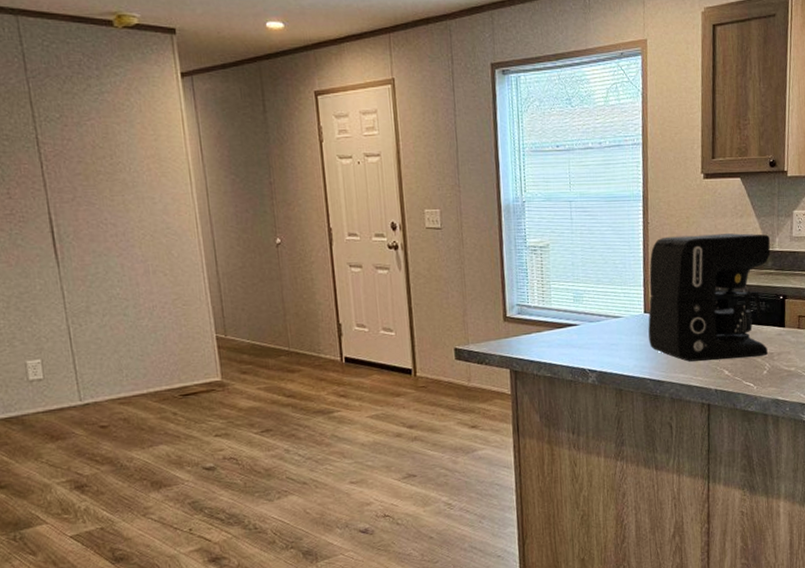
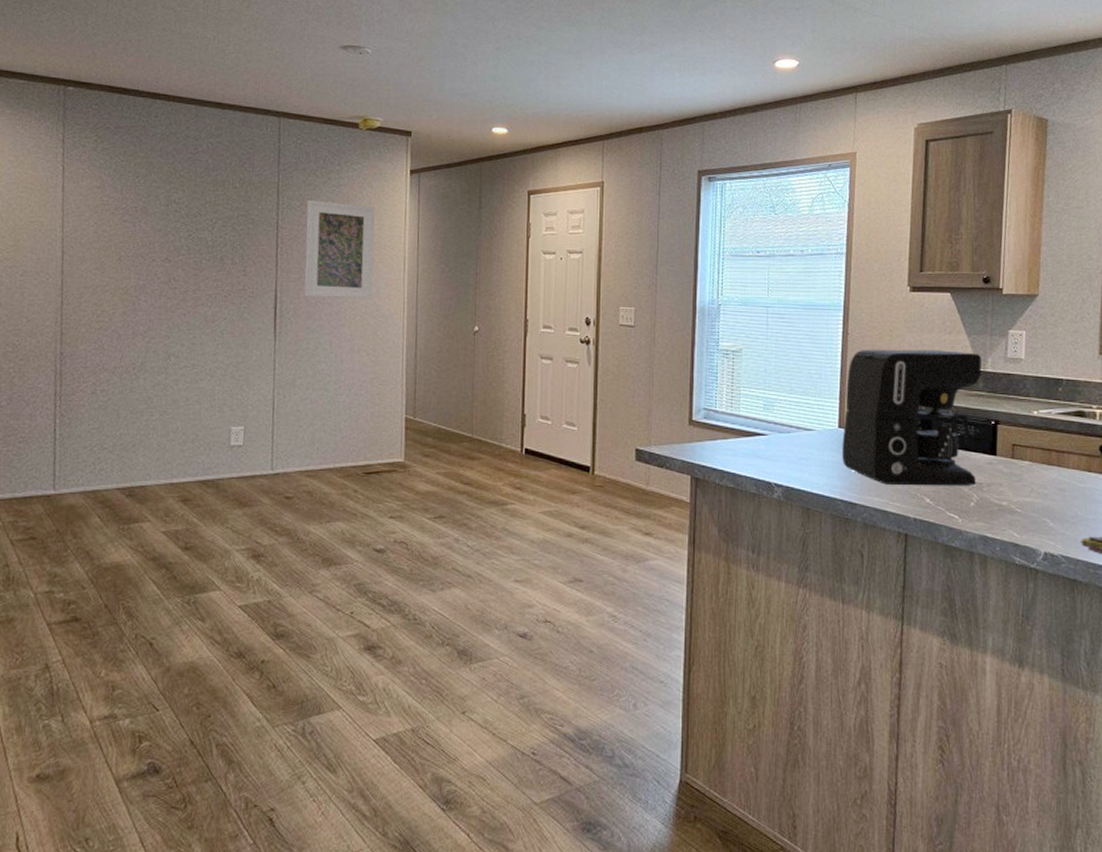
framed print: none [67,110,160,218] -> present [304,199,375,300]

